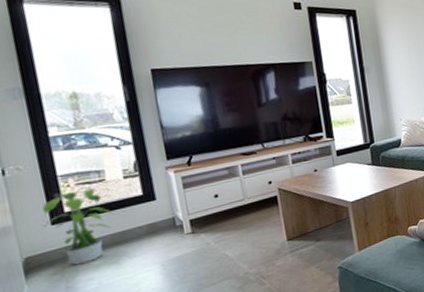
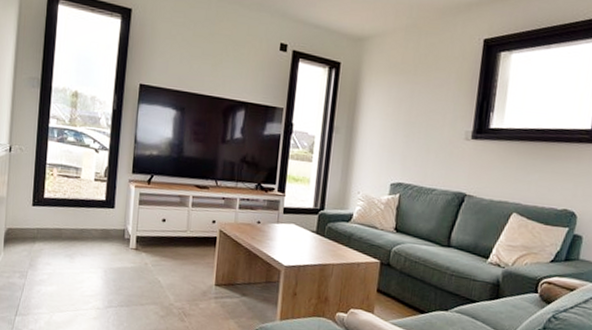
potted plant: present [41,187,114,266] -> none [24,178,79,249]

